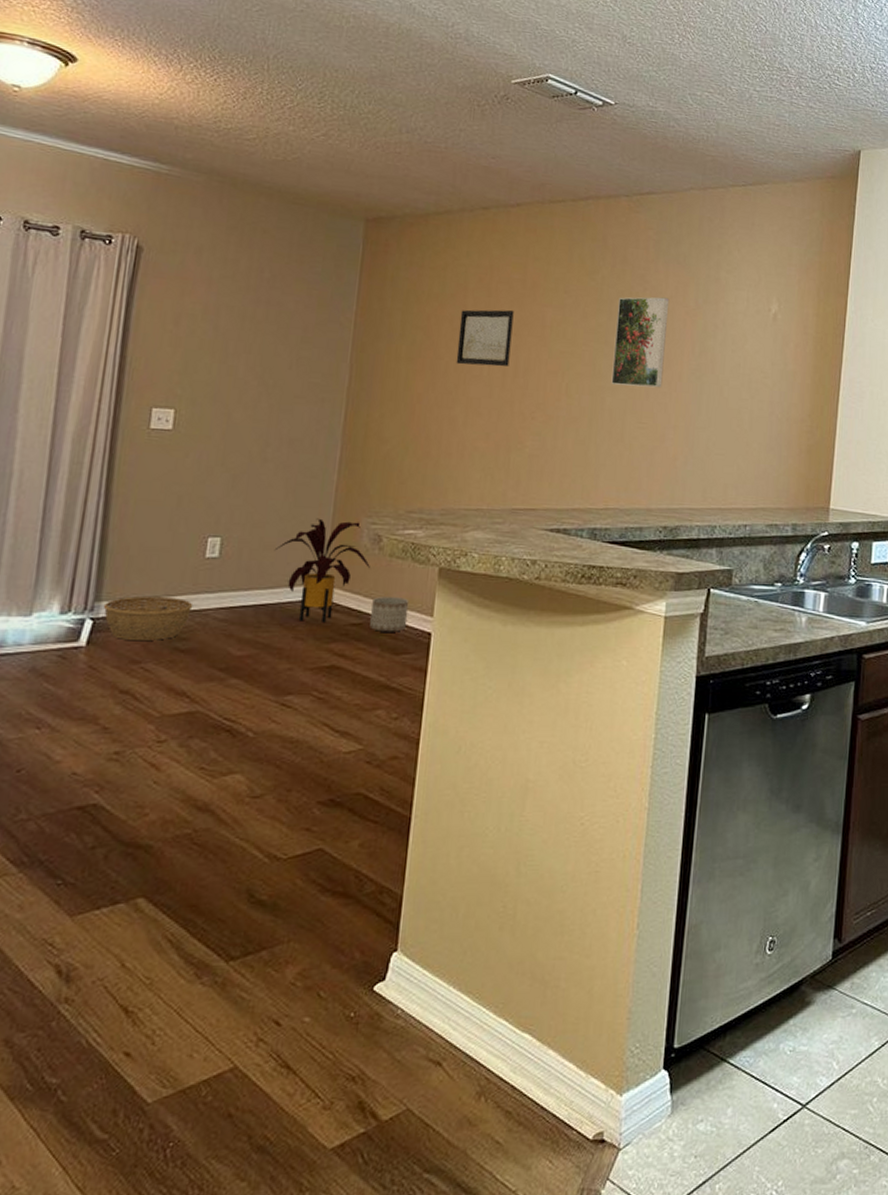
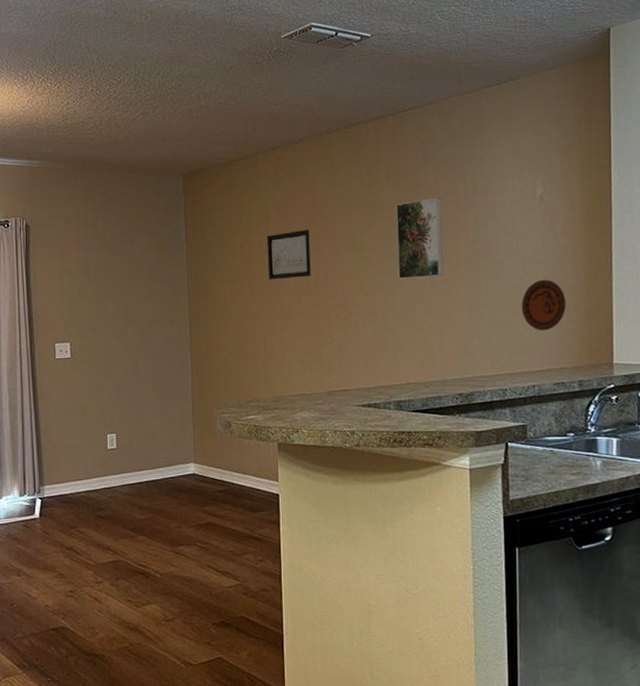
basket: present [103,596,194,642] -> none [46,479,105,513]
house plant: present [274,518,370,622] -> none [154,413,225,491]
planter: present [370,597,409,632] -> none [231,468,260,495]
decorative plate: none [741,407,789,464] -> present [521,280,567,331]

